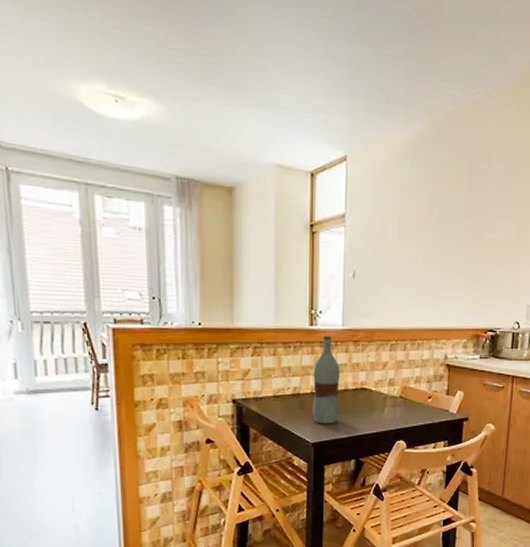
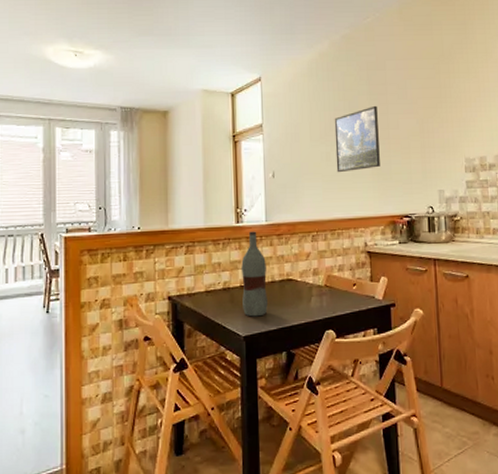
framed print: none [423,203,475,278] -> present [334,105,380,173]

